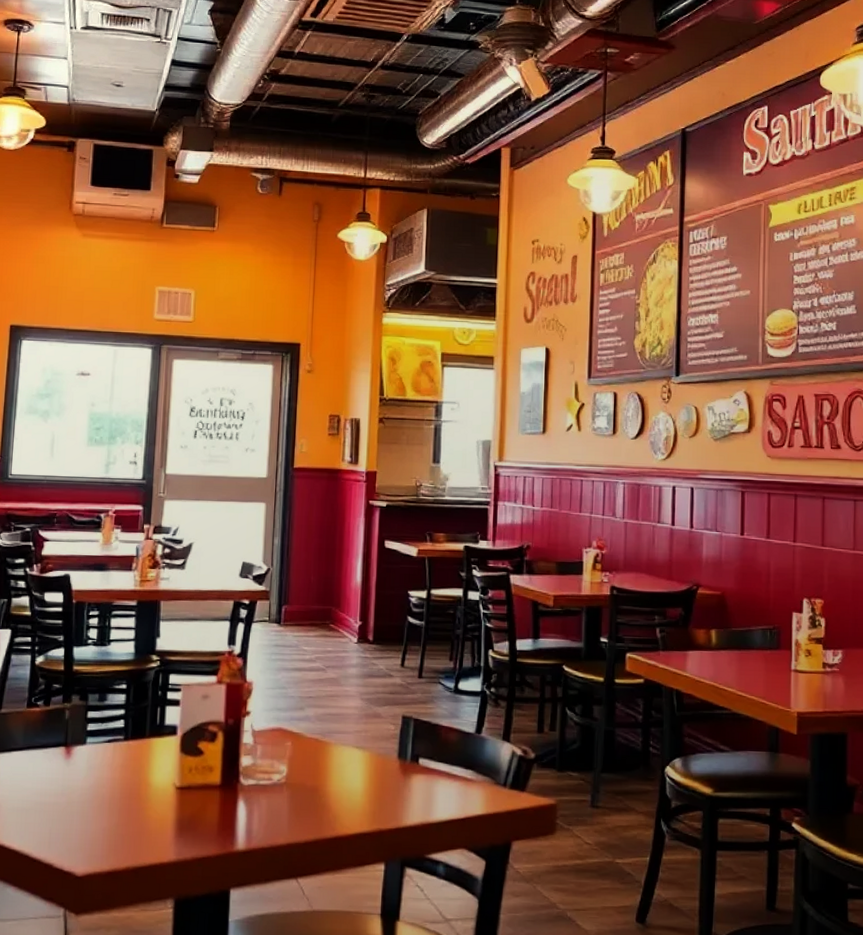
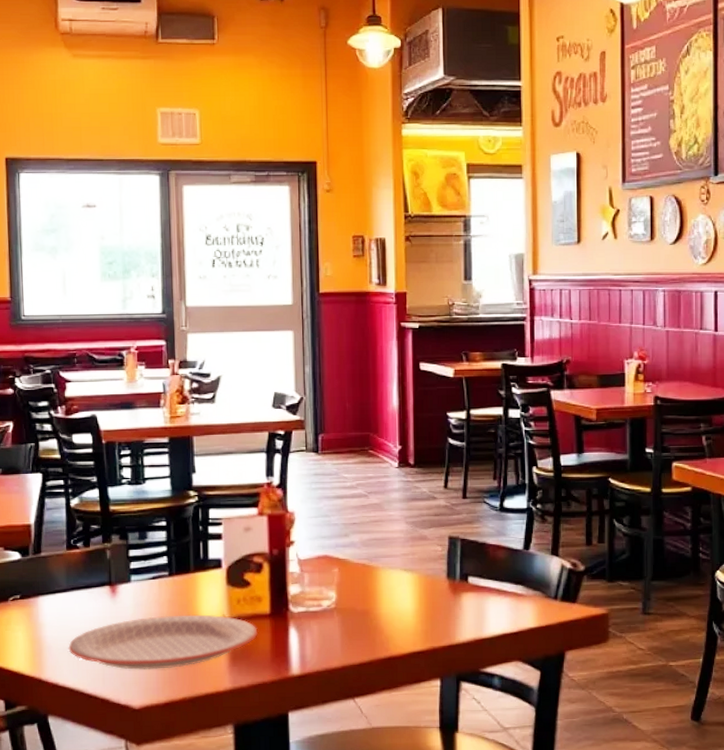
plate: none [18,780,207,836] -> present [68,614,258,670]

